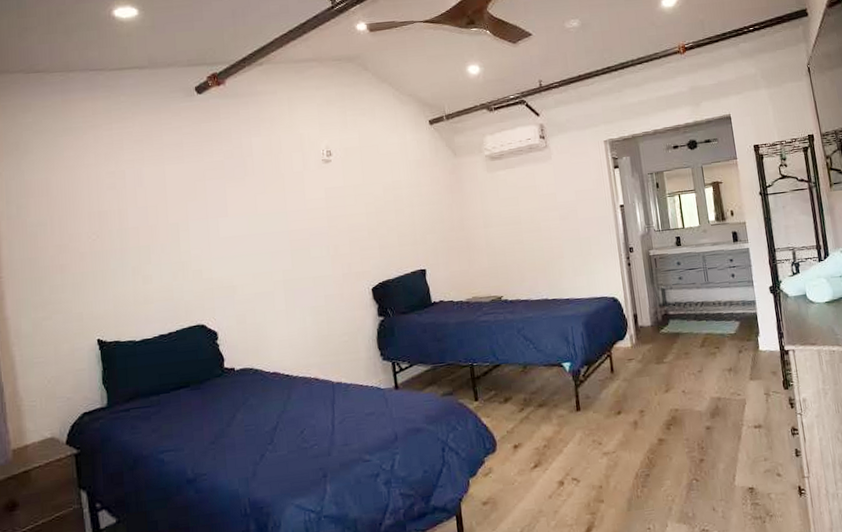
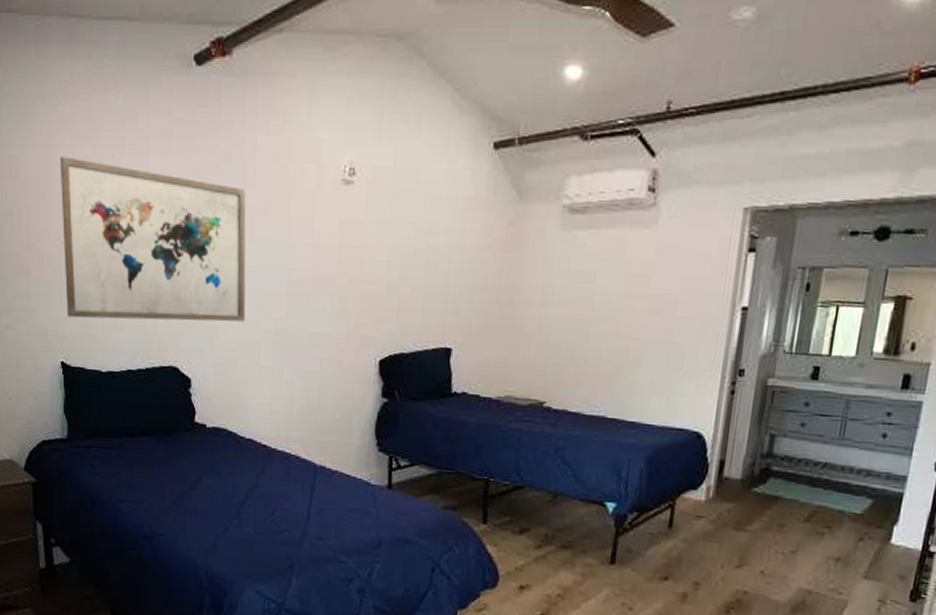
wall art: none [87,172,259,301] -> present [59,156,246,322]

